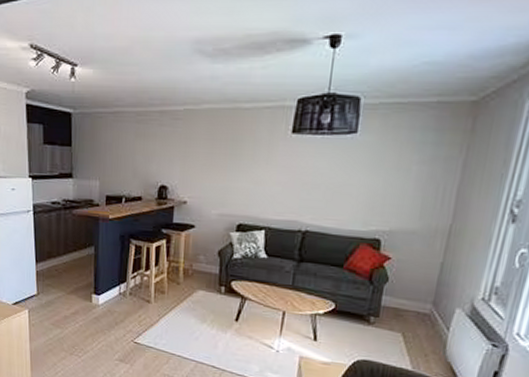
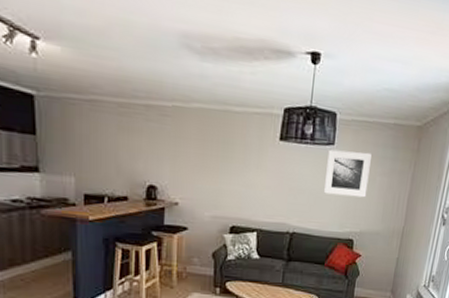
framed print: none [342,138,406,191] -> present [323,149,372,198]

